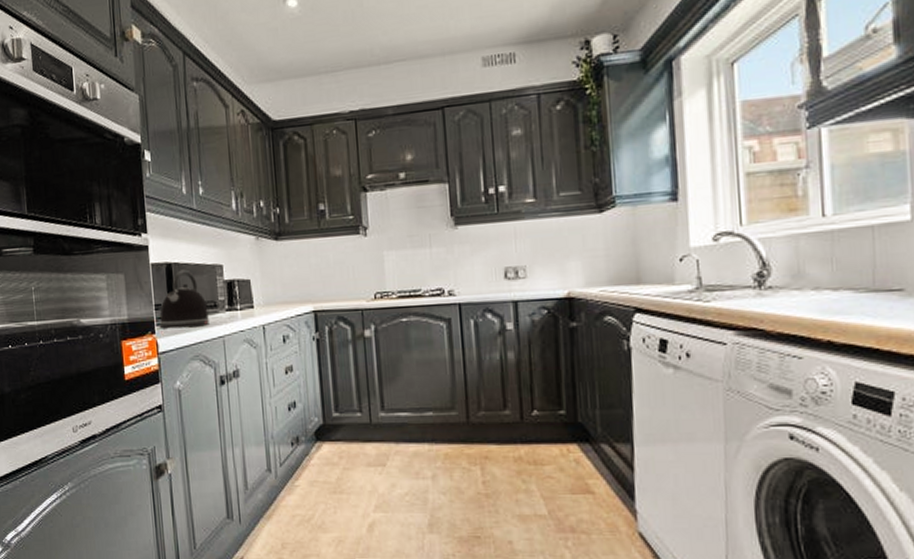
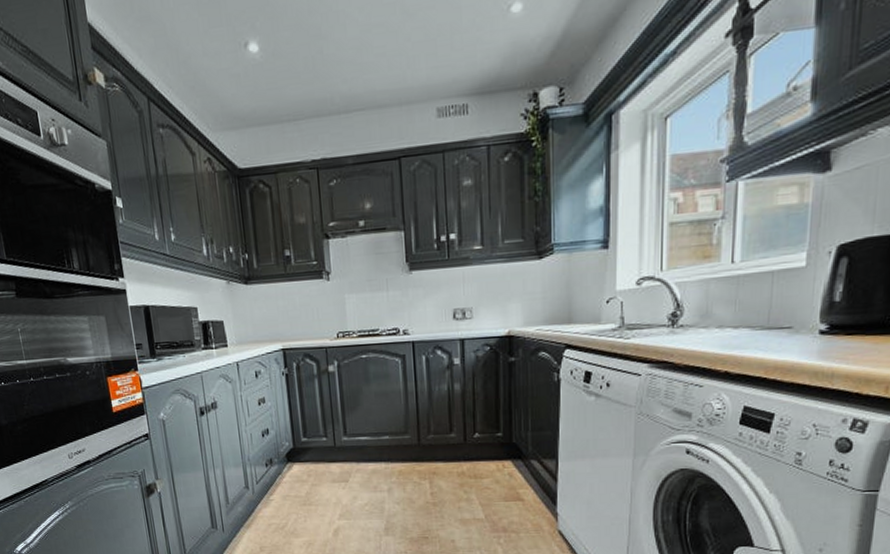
kettle: present [159,269,210,329] -> none [140,311,188,367]

